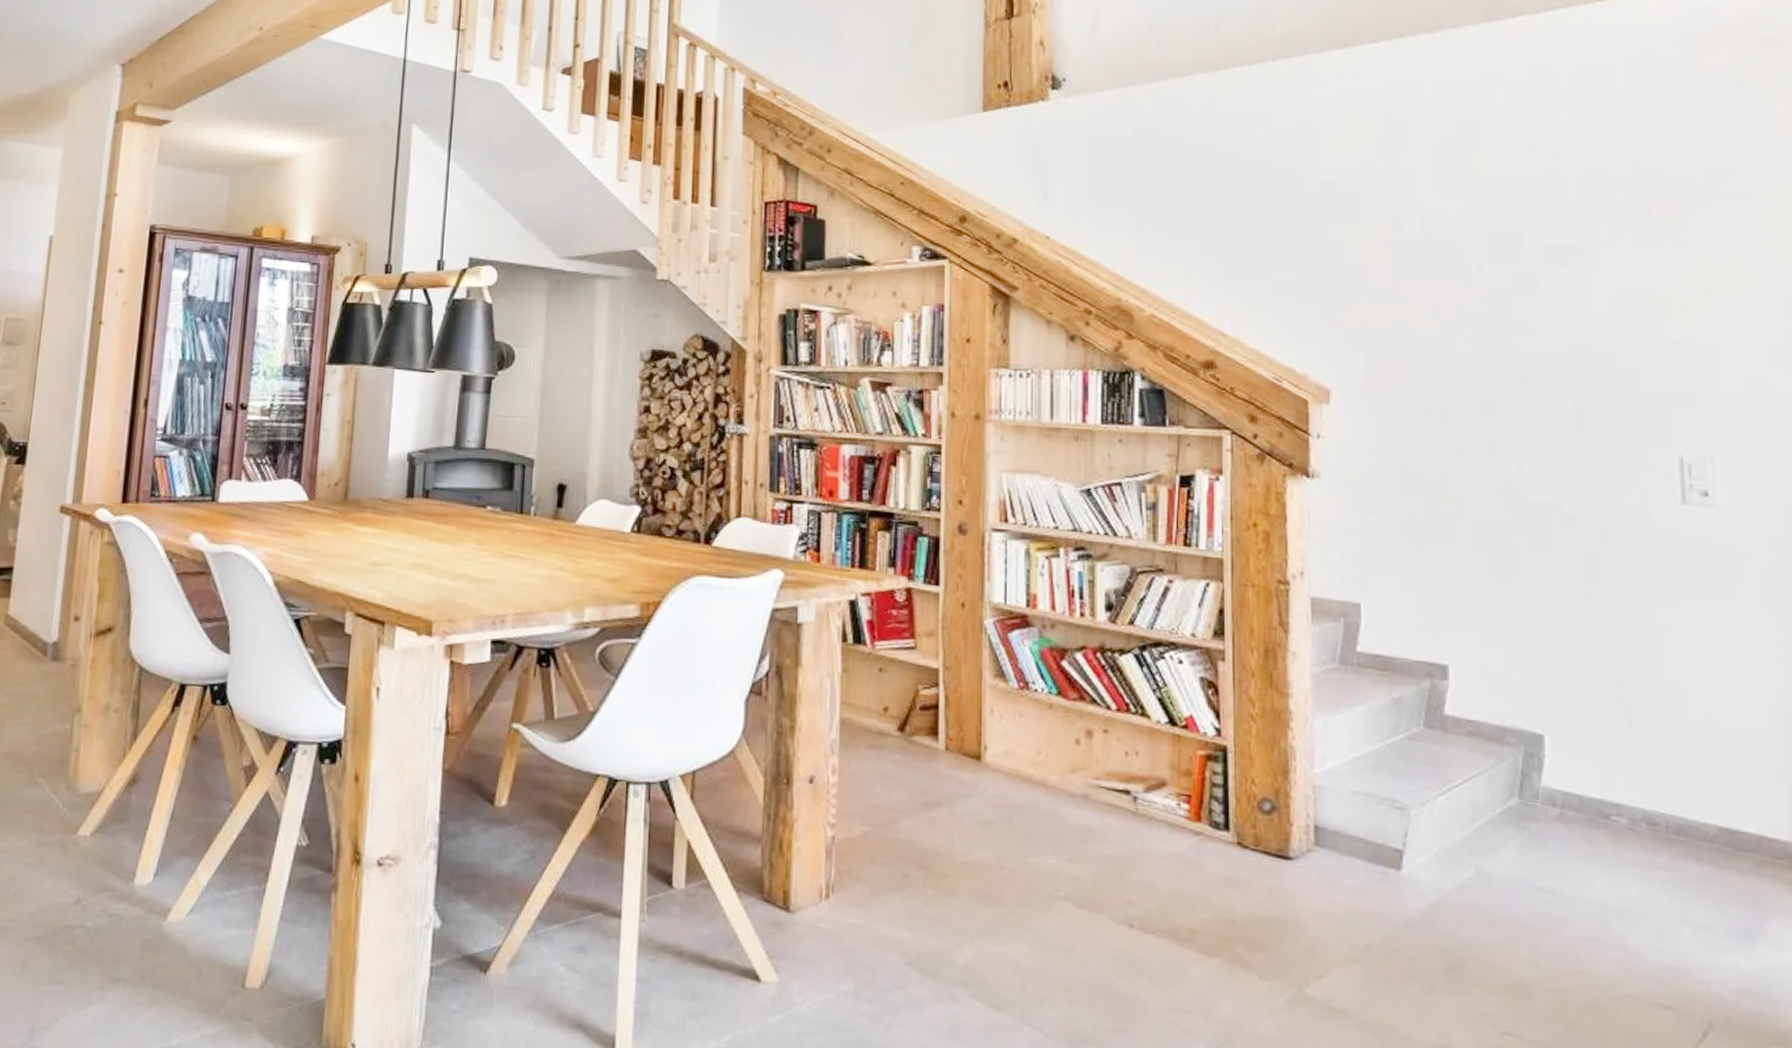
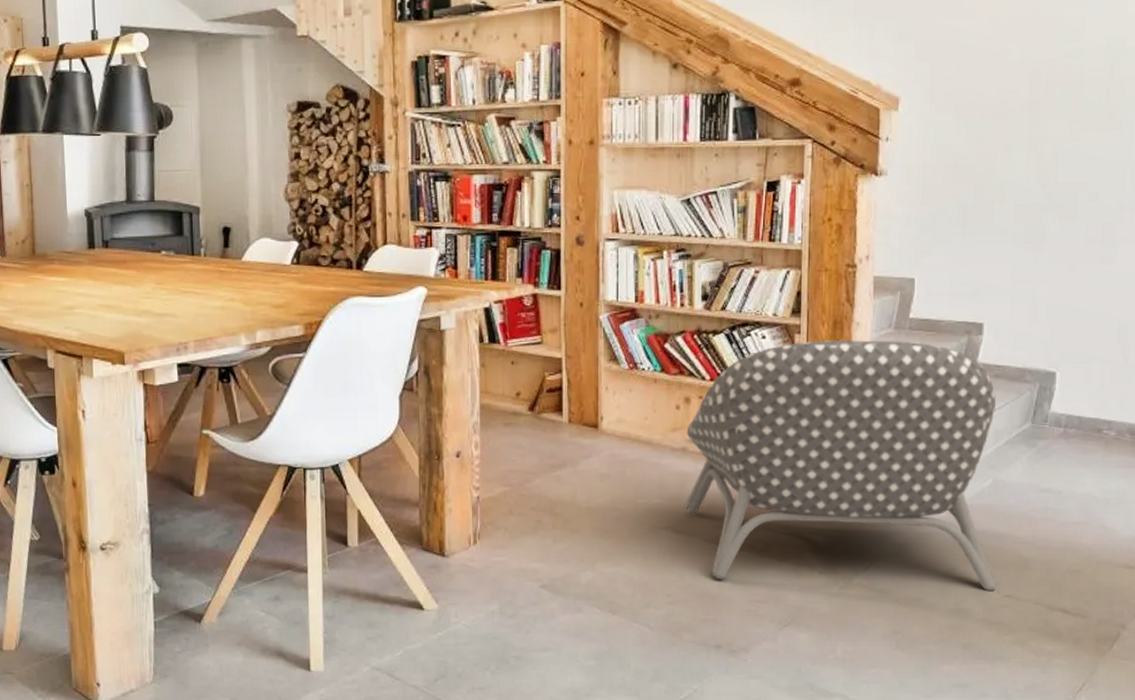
armchair: none [1087,670,1491,1025] -> present [684,339,996,592]

